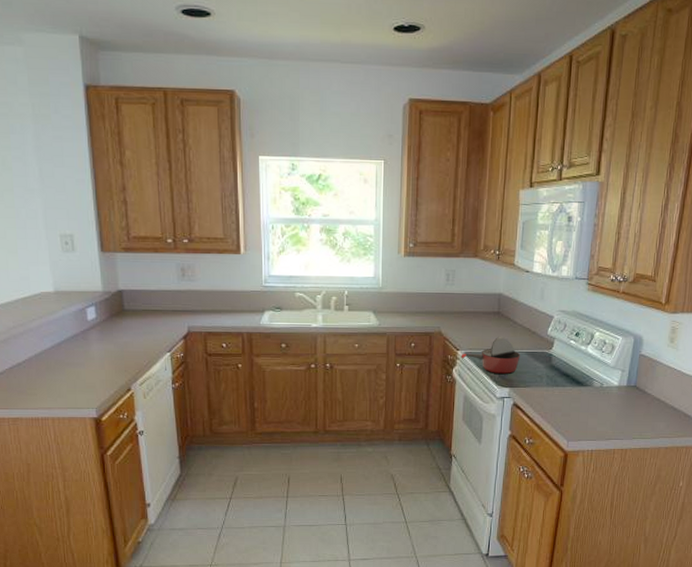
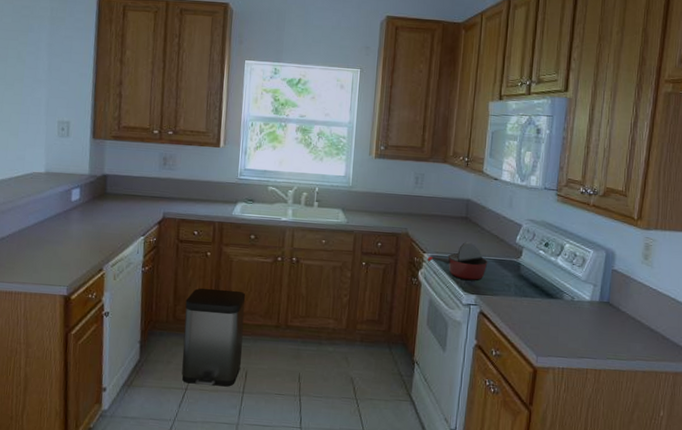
pedal bin: none [221,400,283,493] -> present [182,288,246,387]

